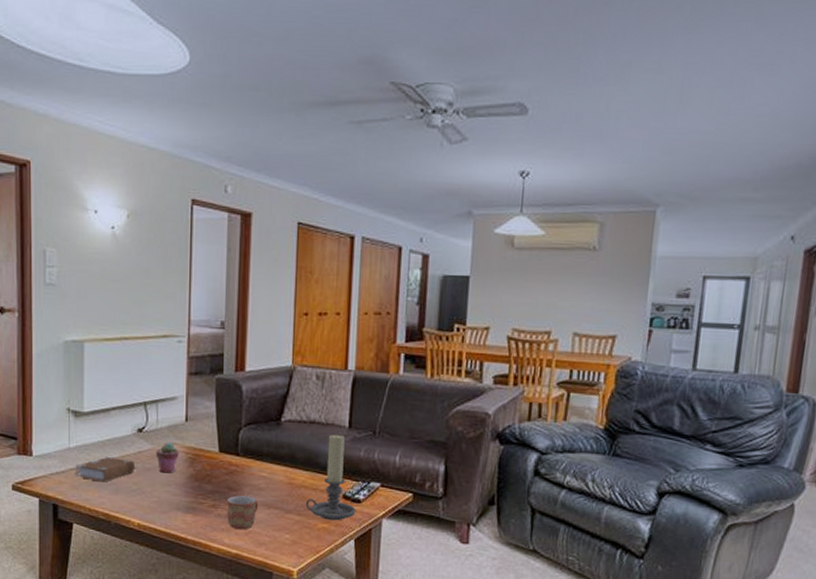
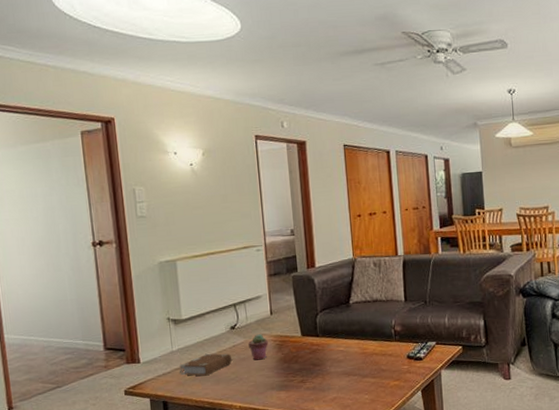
mug: present [226,495,259,530] -> none [312,368,340,398]
candle holder: present [305,434,356,521] -> none [378,307,420,378]

